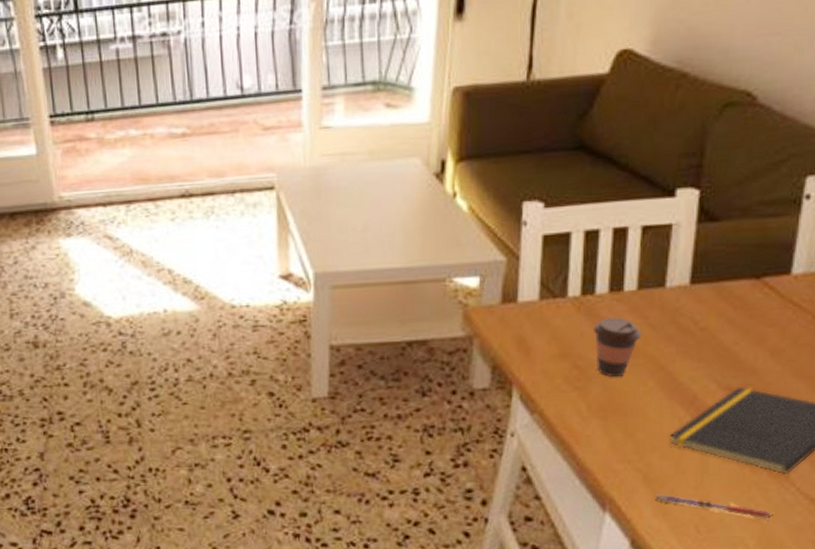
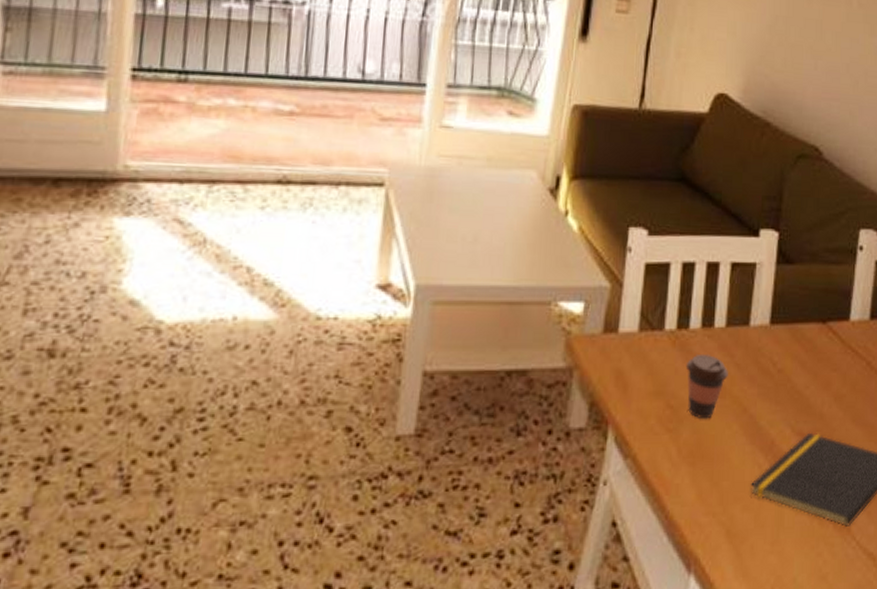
pen: present [656,494,770,520] -> none [737,551,835,578]

